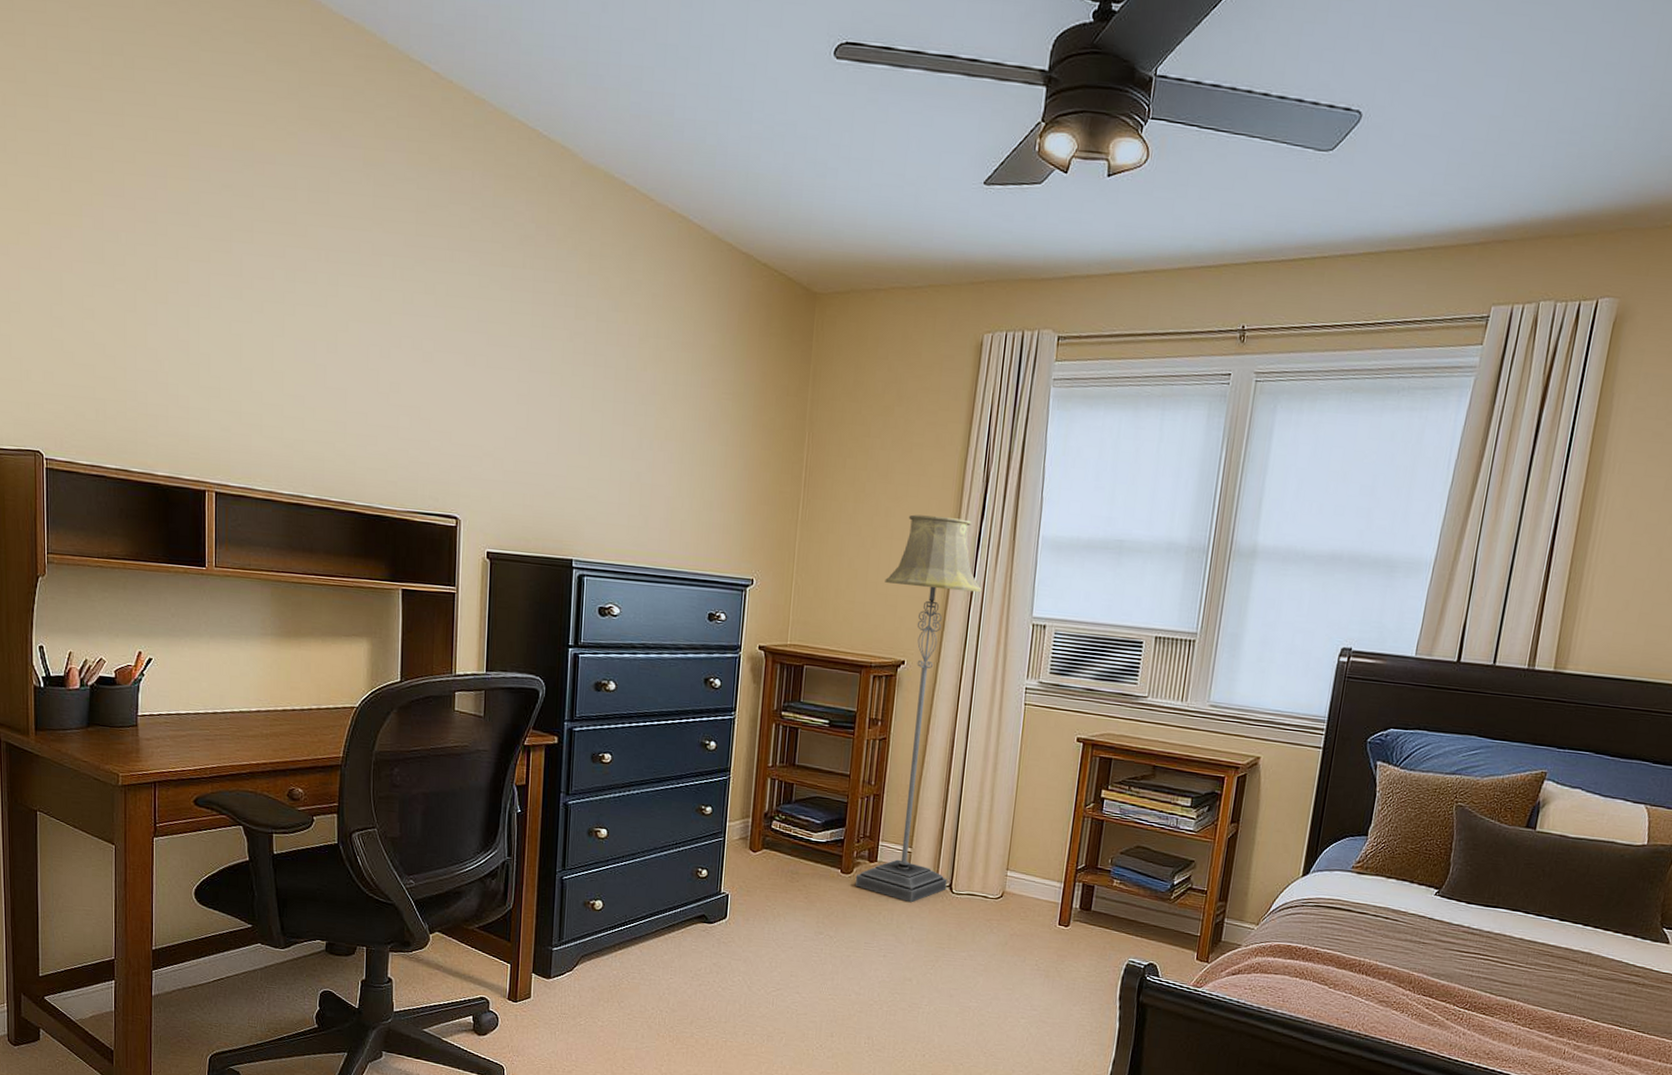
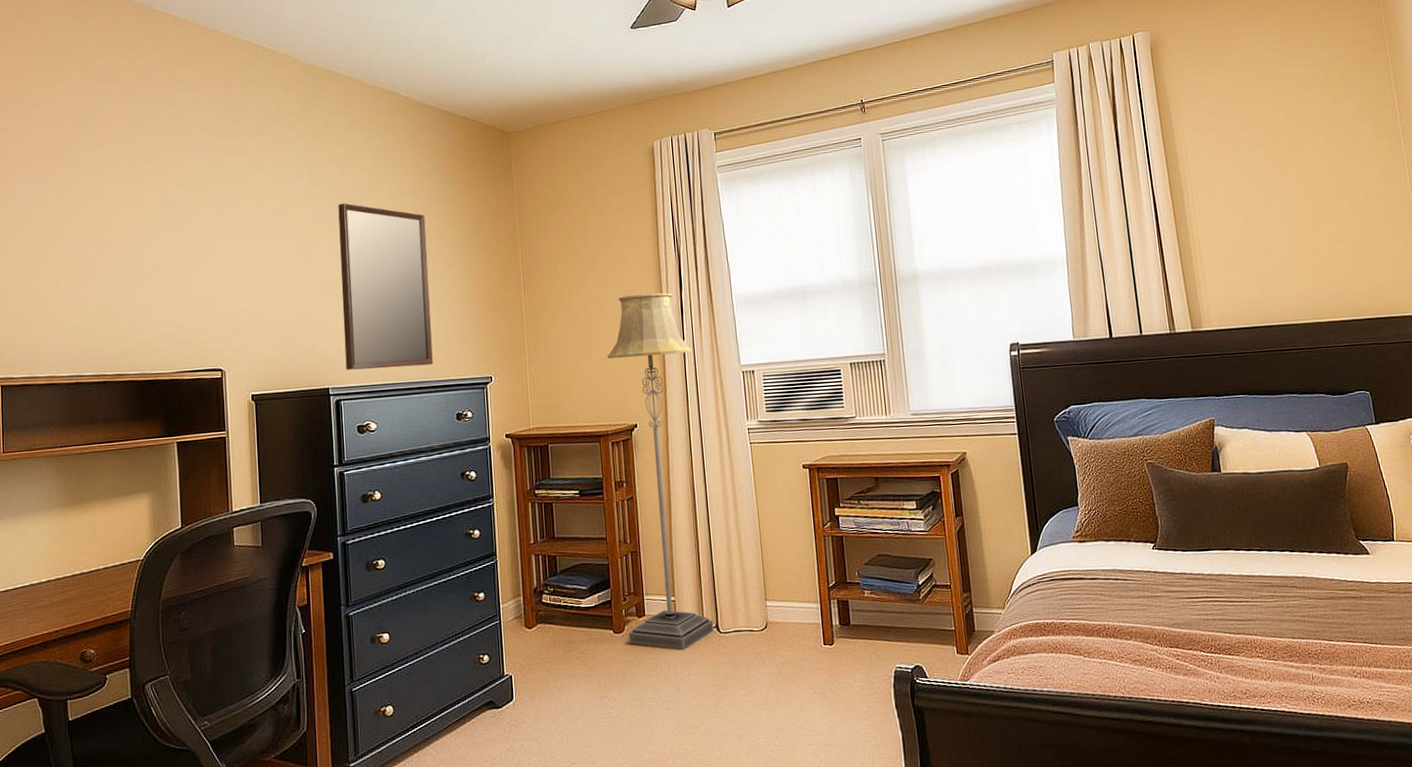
home mirror: none [593,346,704,554] -> present [338,202,433,370]

